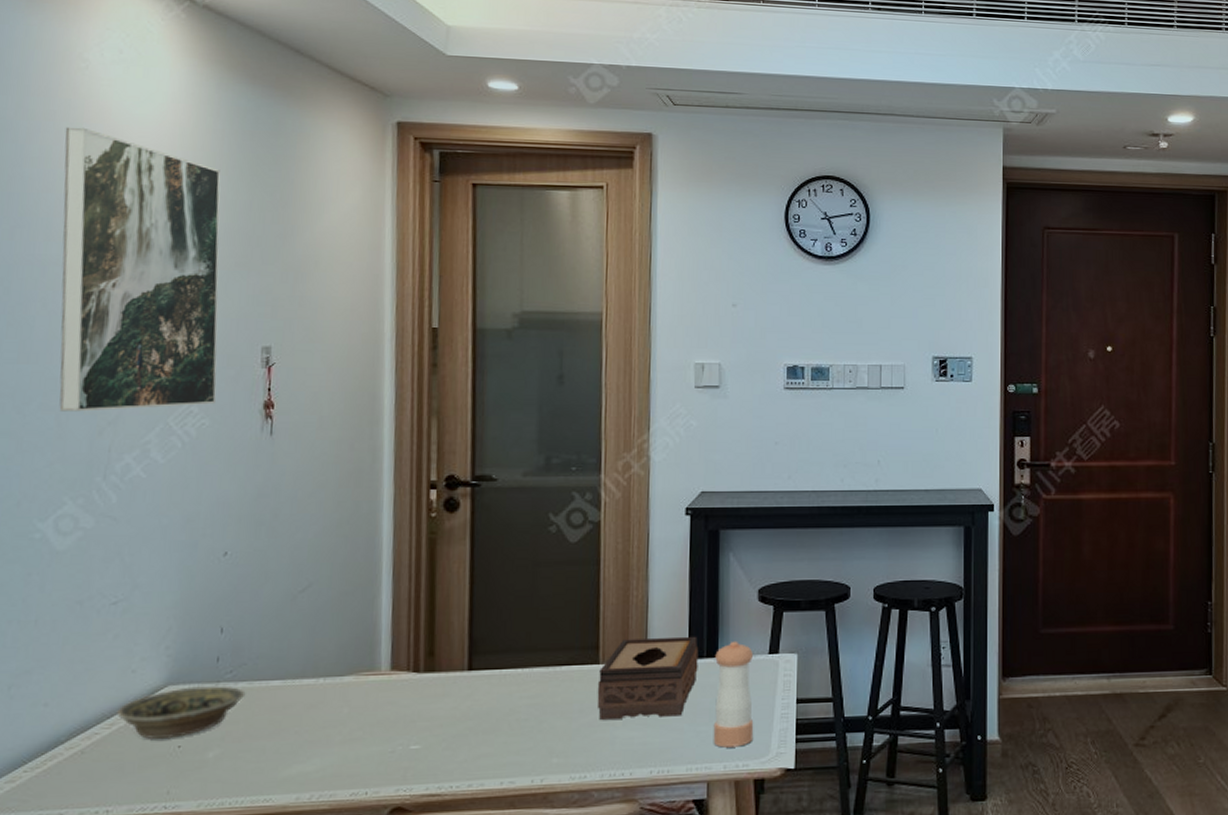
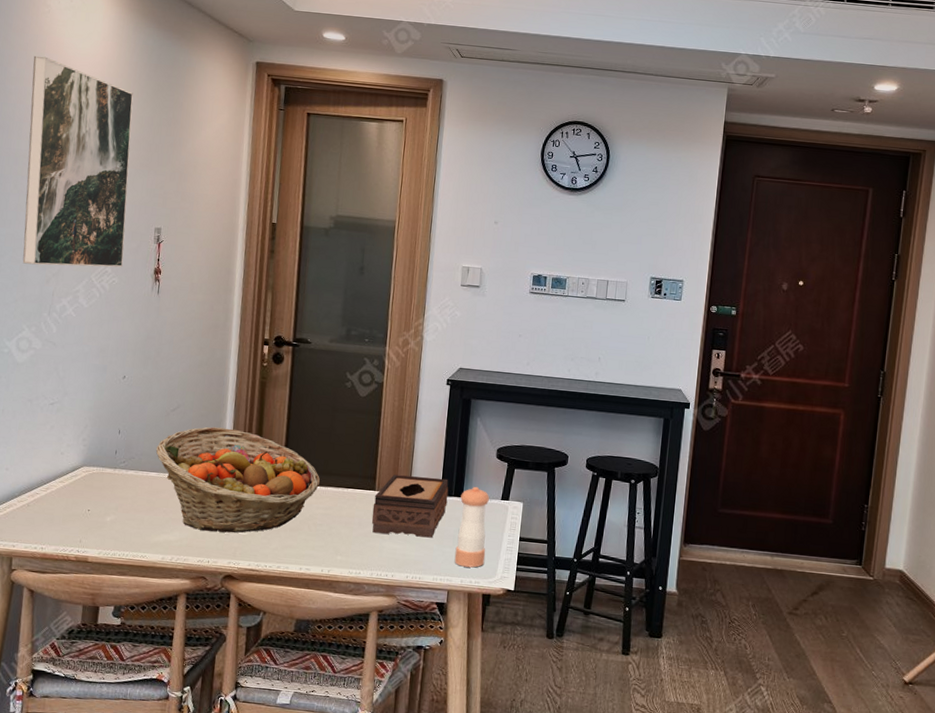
bowl: present [117,686,246,740] -> none [50,469,133,504]
fruit basket: none [278,606,522,751] -> present [155,426,321,533]

